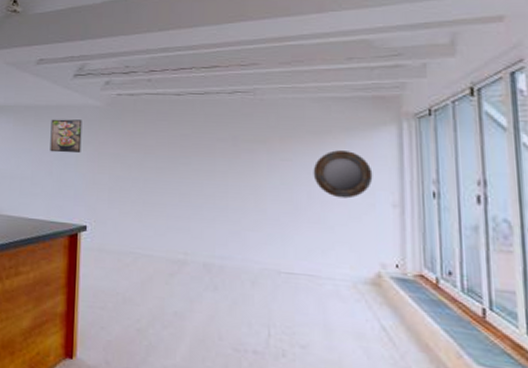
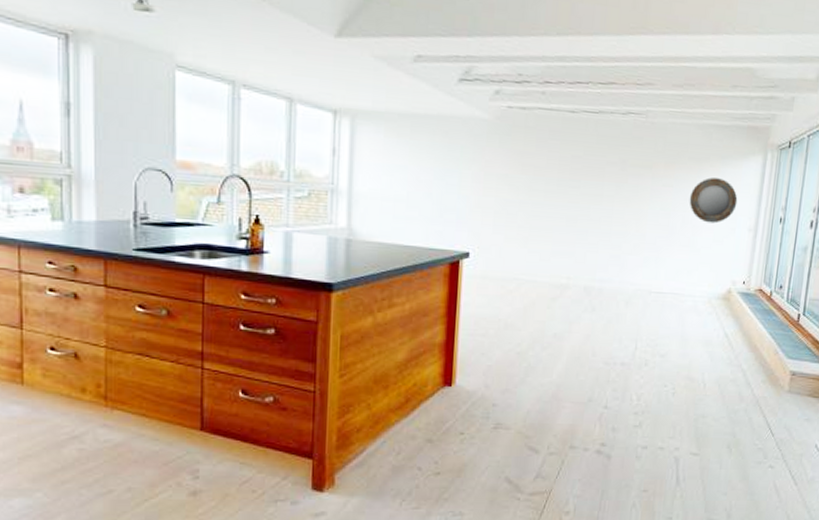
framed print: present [50,119,82,153] -> none [429,131,468,173]

